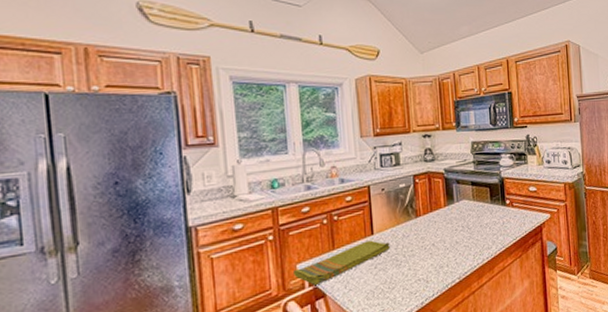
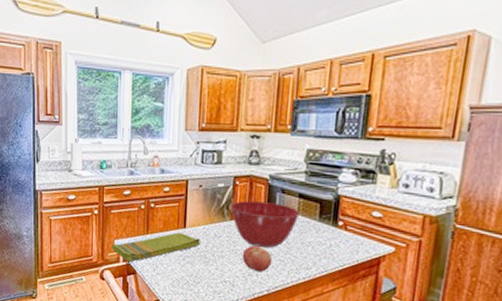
mixing bowl: none [413,193,475,238] -> present [230,201,300,248]
fruit: none [431,237,459,263] -> present [242,246,273,273]

